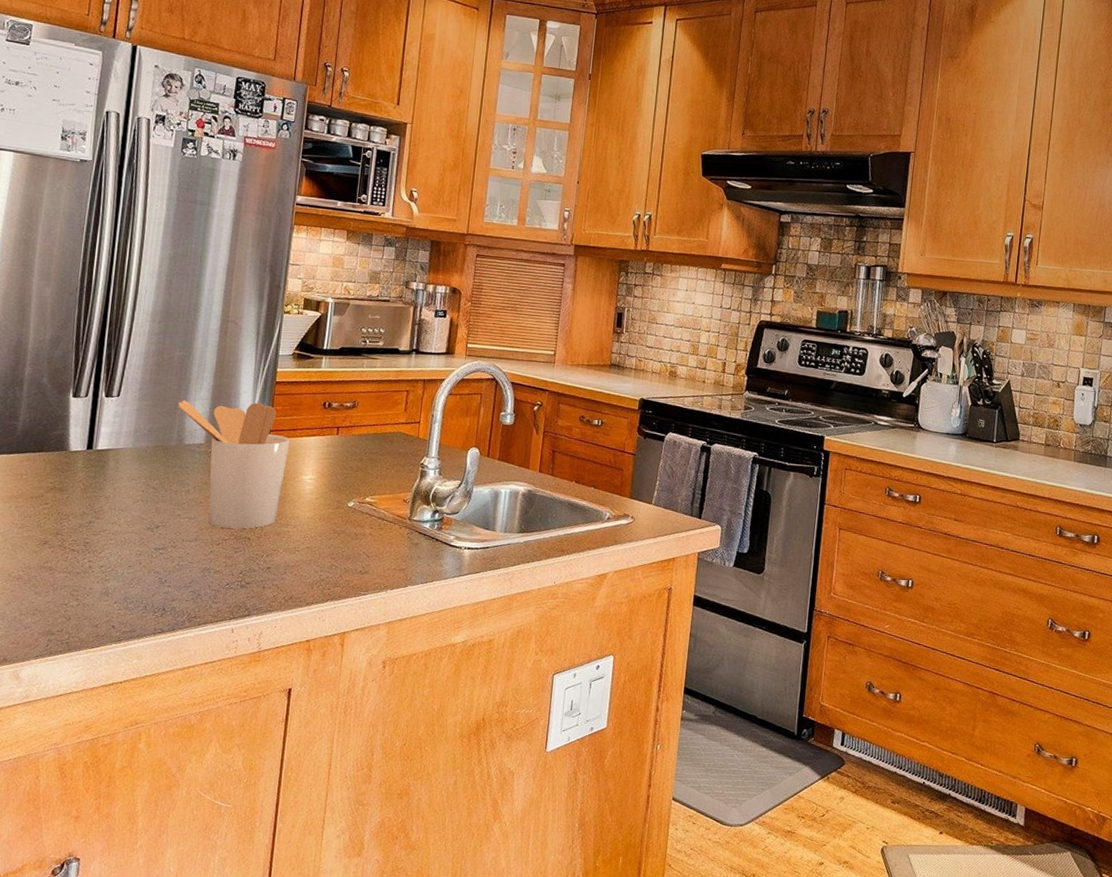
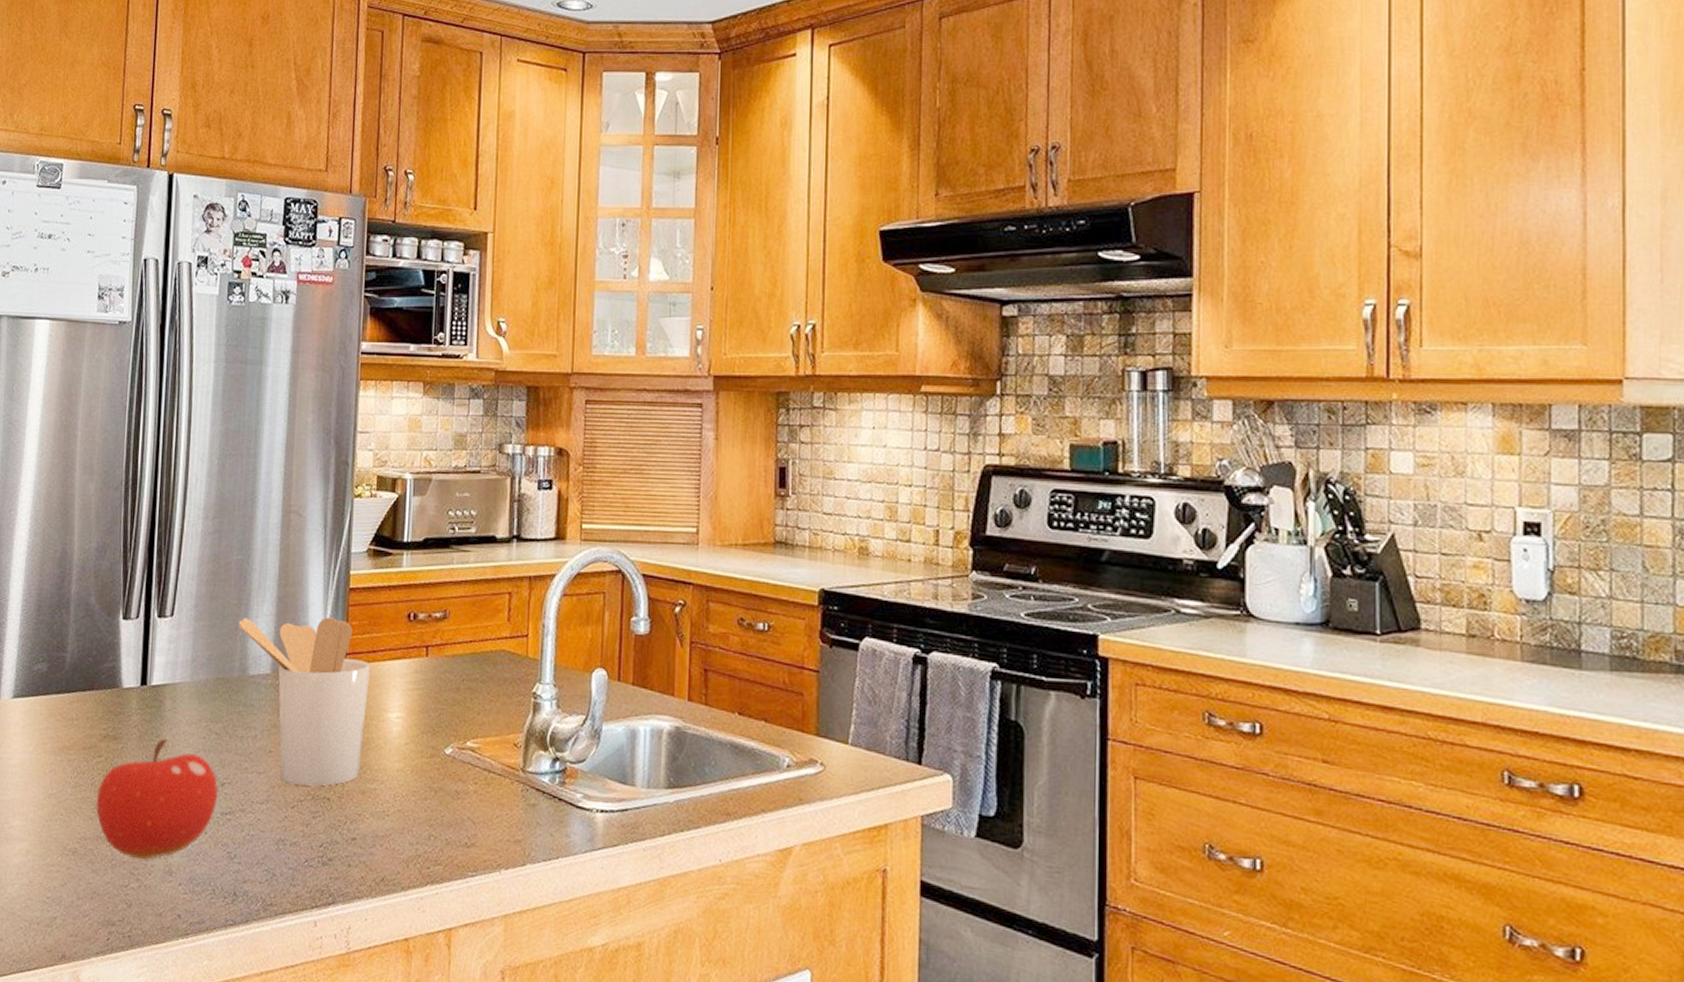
fruit: none [41,491,154,584] -> present [96,738,219,860]

